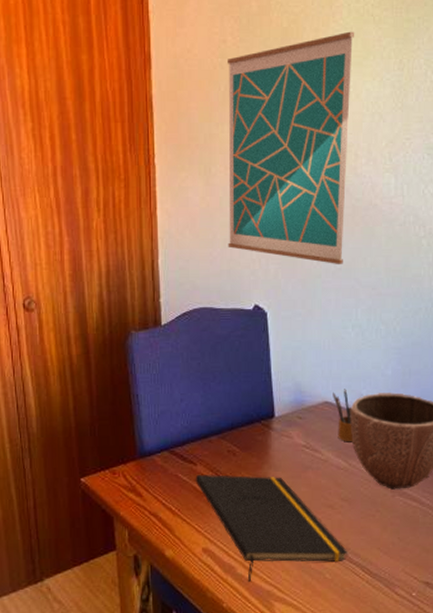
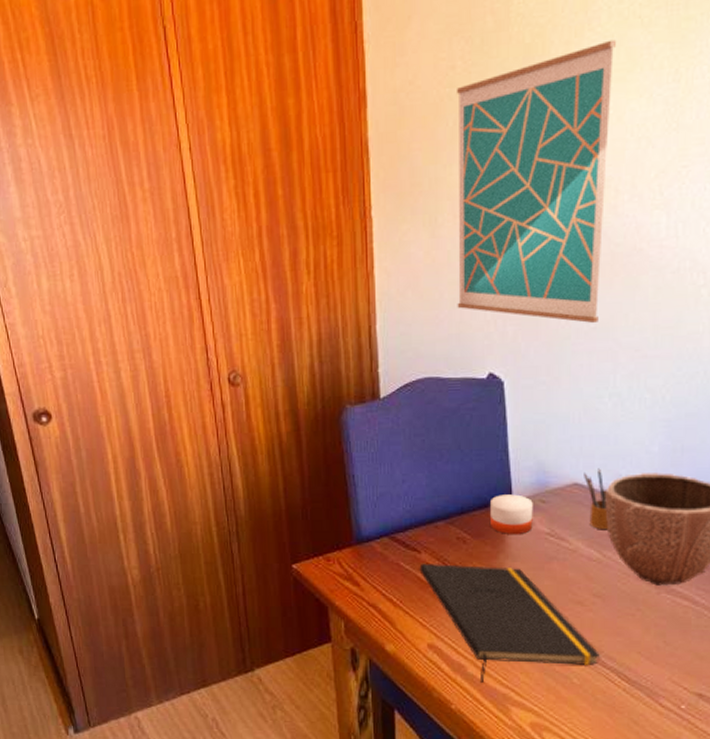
candle: none [255,412,292,447] -> present [489,494,533,534]

